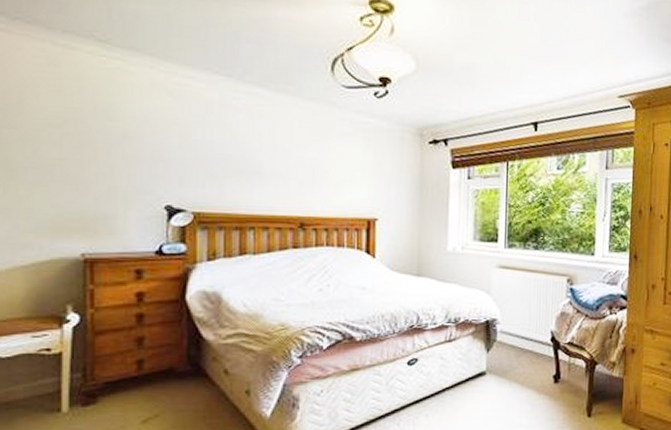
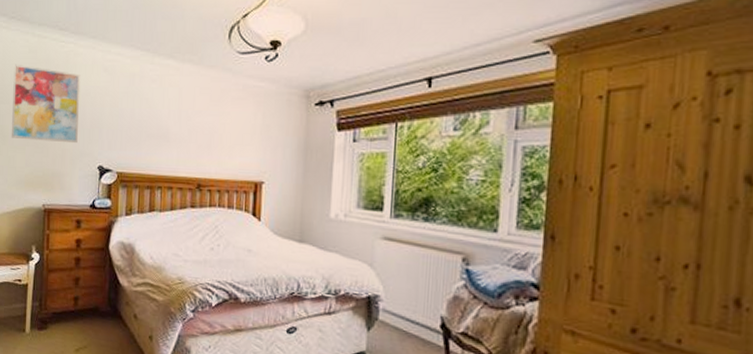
wall art: none [22,77,134,180] -> present [11,63,81,144]

